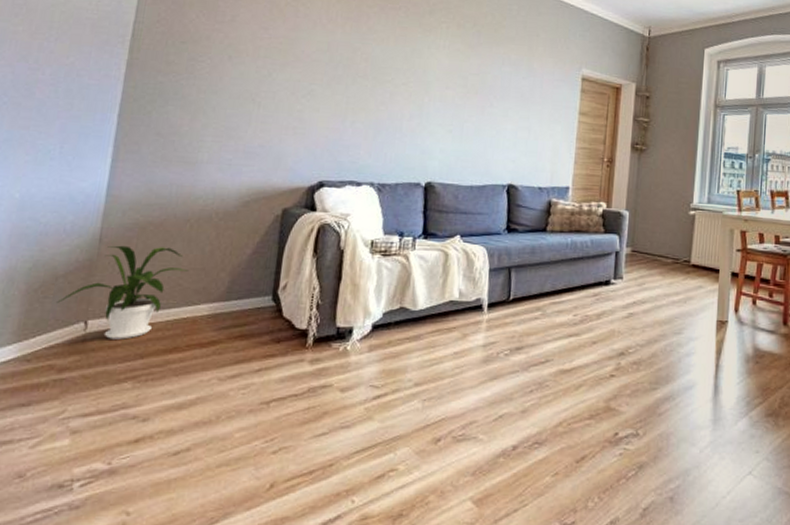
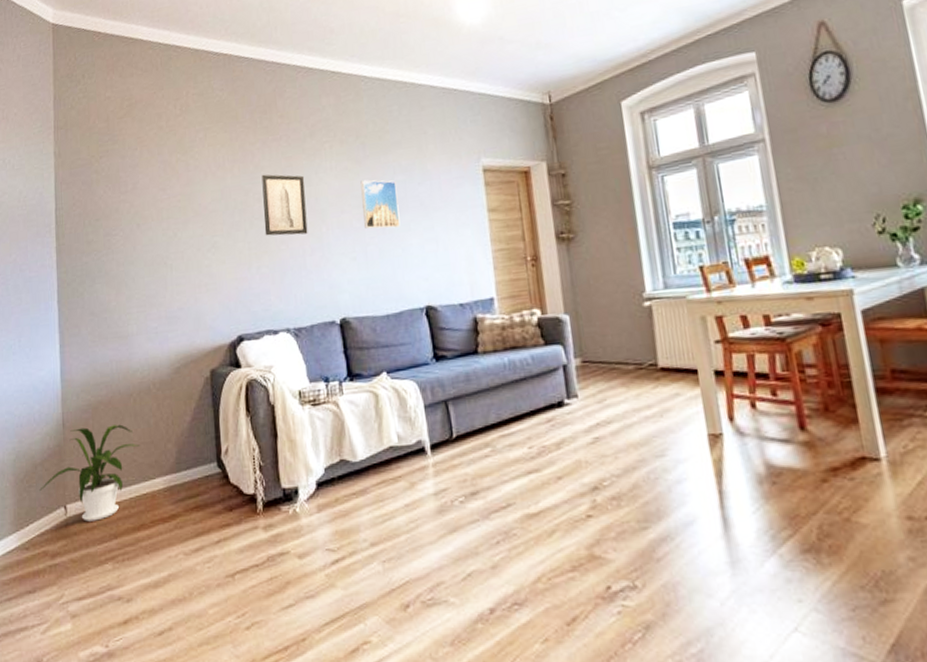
wall art: none [366,37,417,100] -> present [262,174,308,236]
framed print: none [466,64,503,112] -> present [360,180,401,229]

